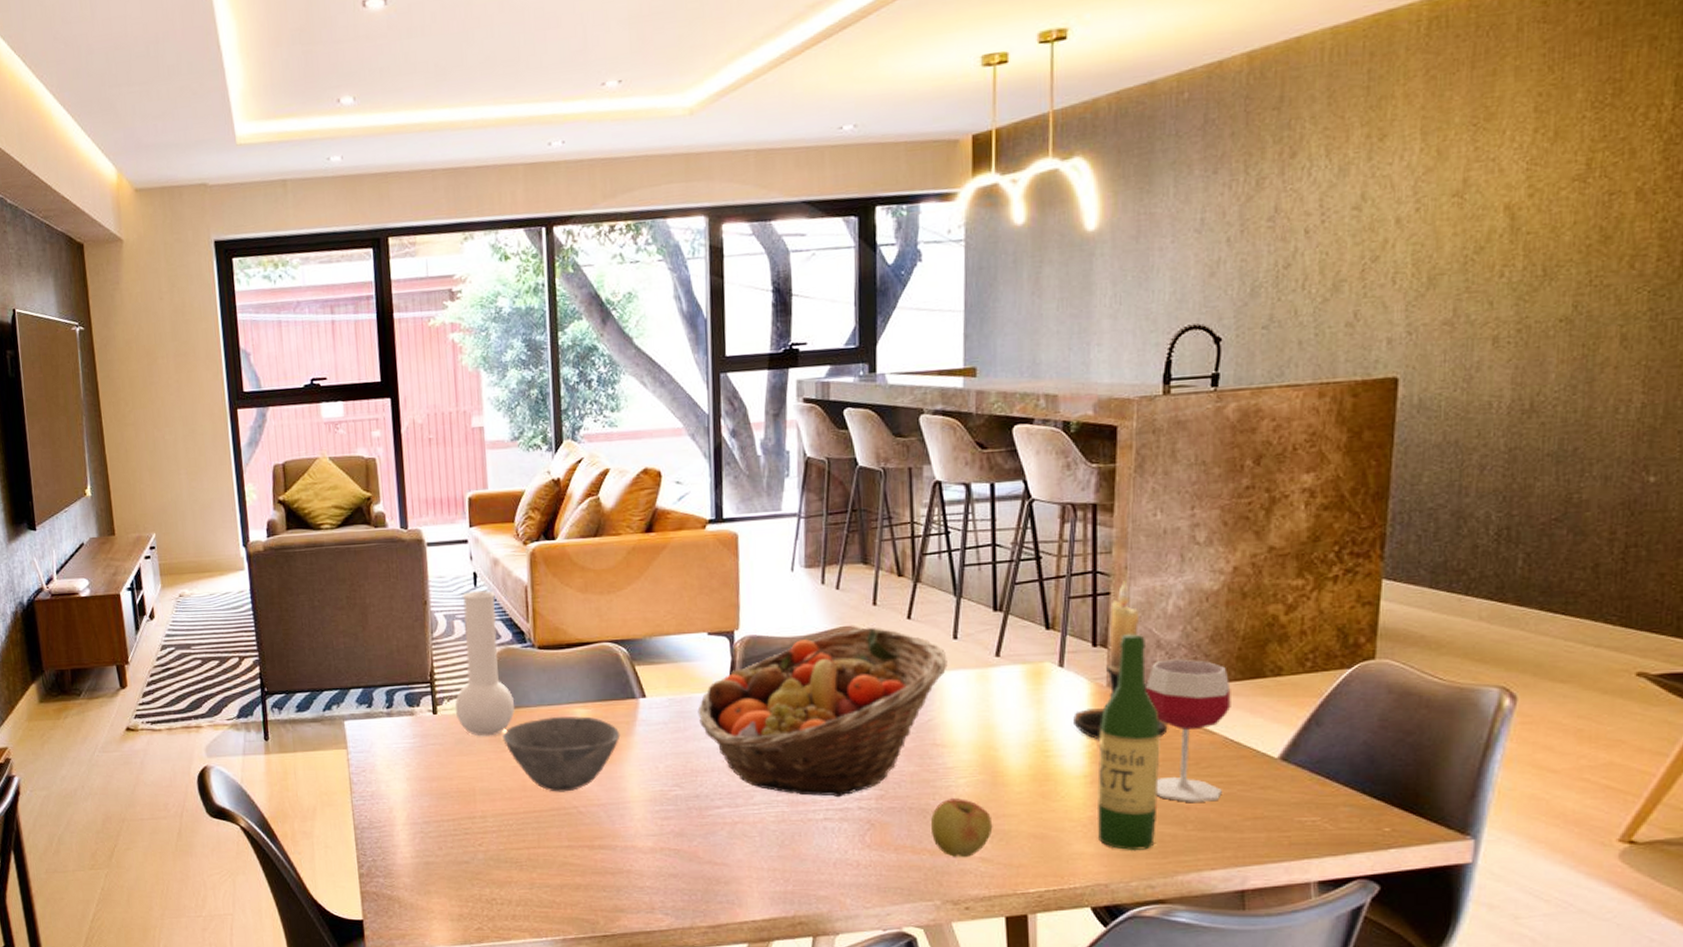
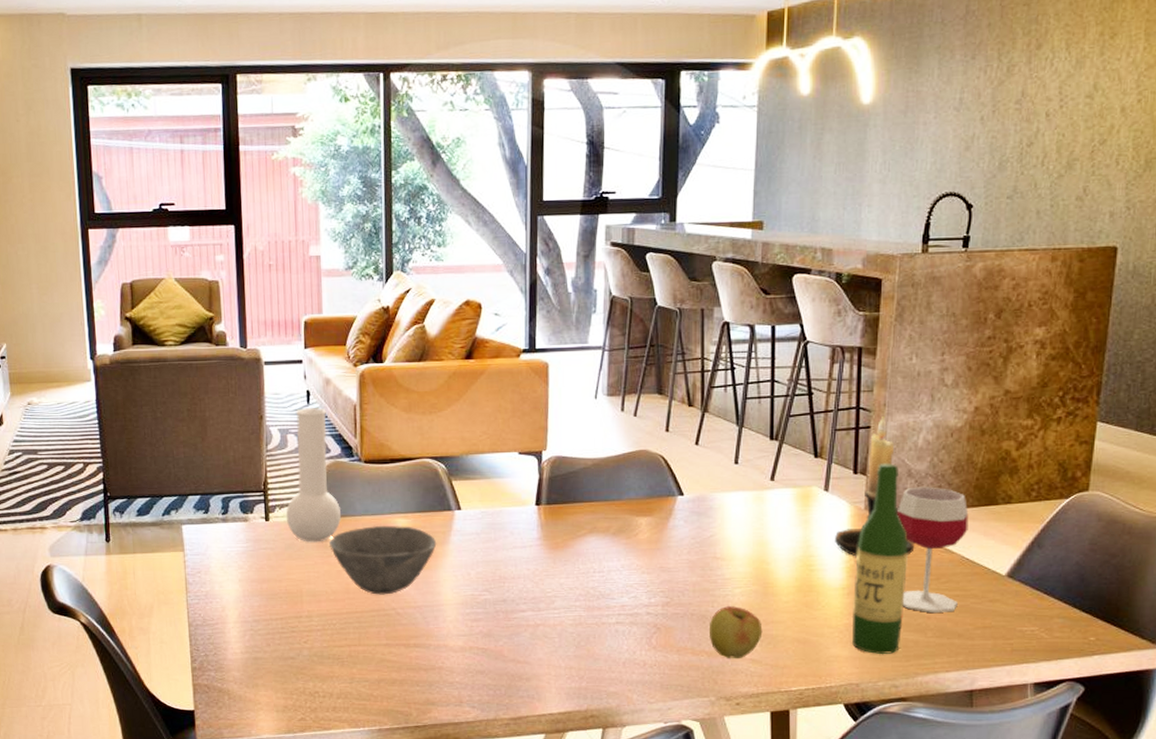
fruit basket: present [697,628,948,798] -> none [507,452,729,604]

